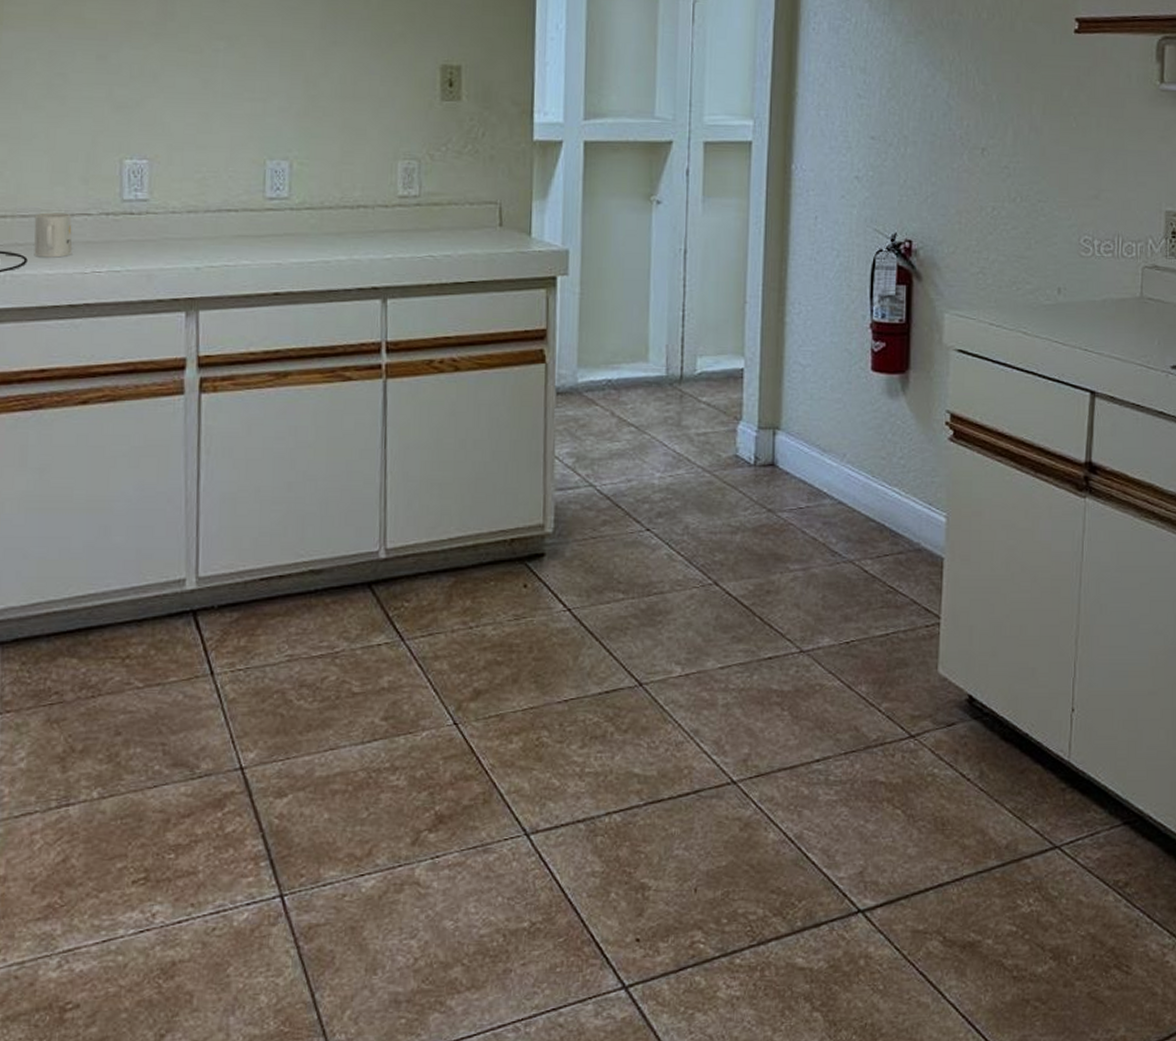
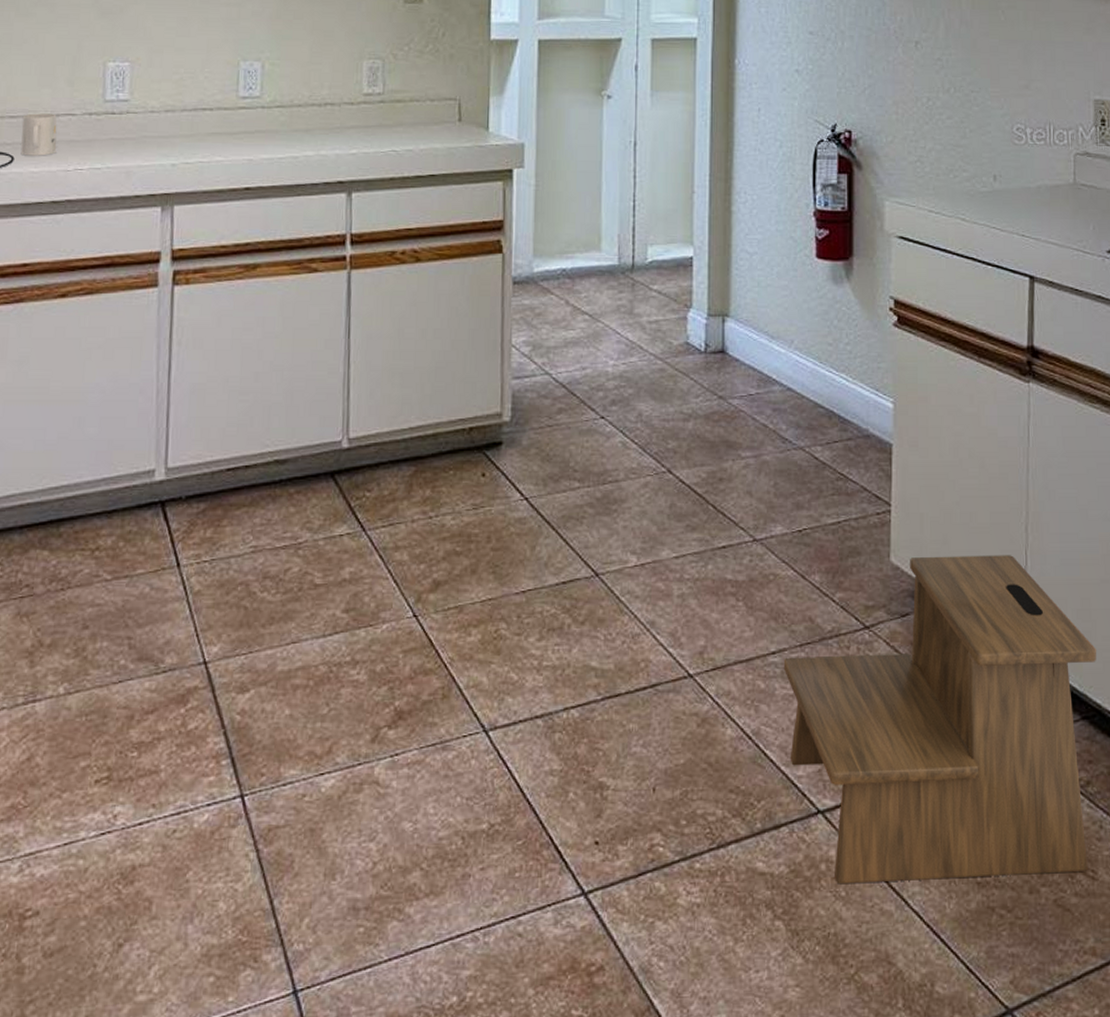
step stool: none [827,667,1141,979] -> present [783,555,1096,885]

